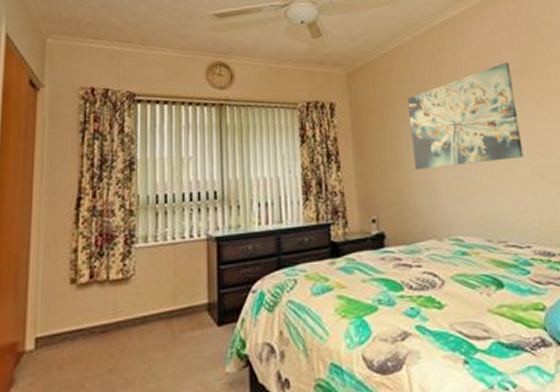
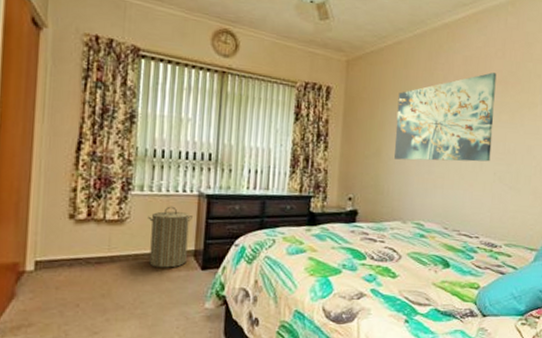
laundry hamper: none [154,255,204,330] -> present [148,206,194,268]

